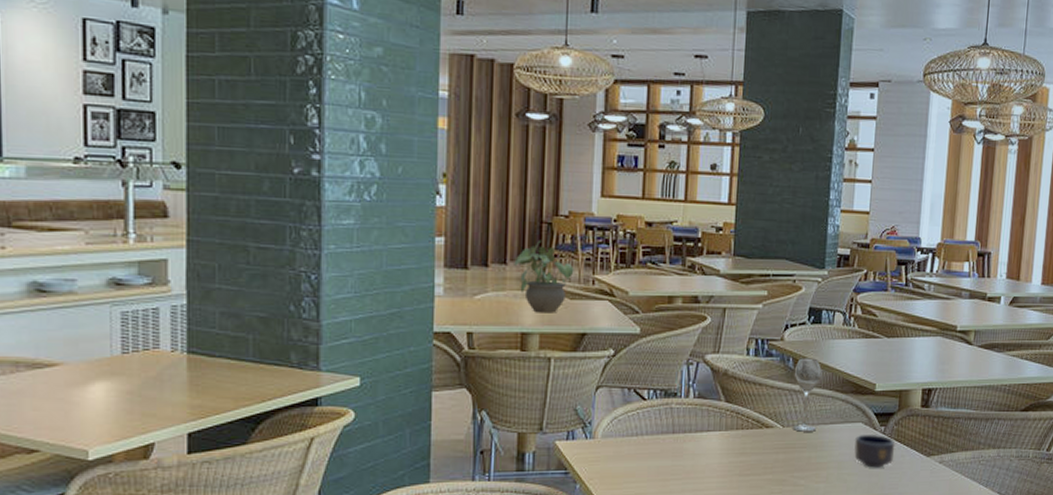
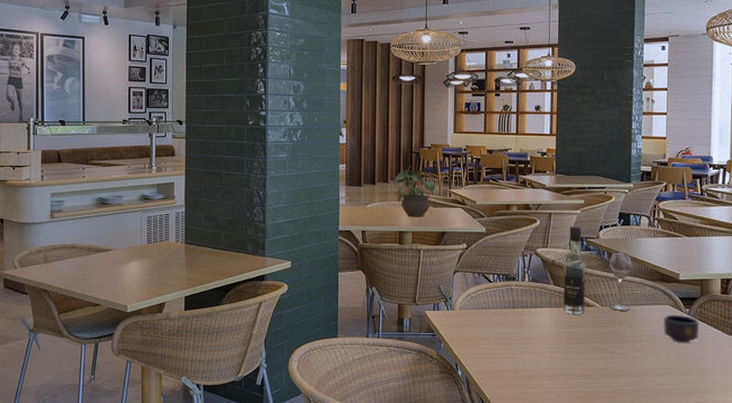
bottle: none [736,325,766,438] -> present [563,227,586,314]

